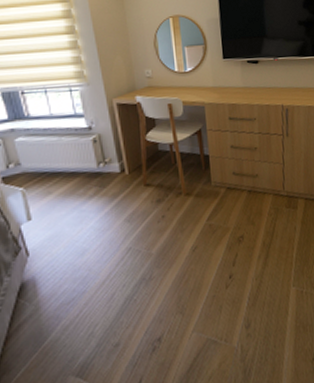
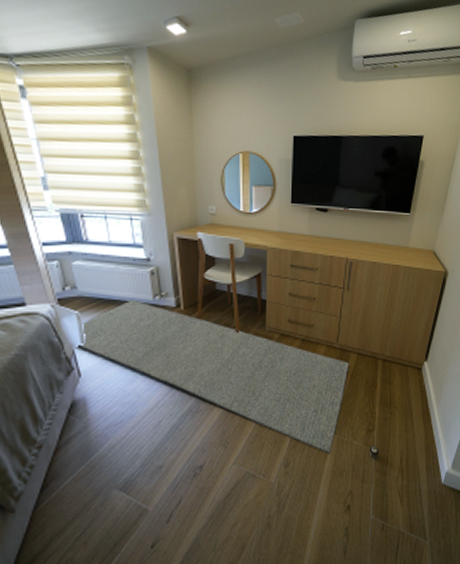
rug: none [23,169,298,308] -> present [76,299,349,453]

